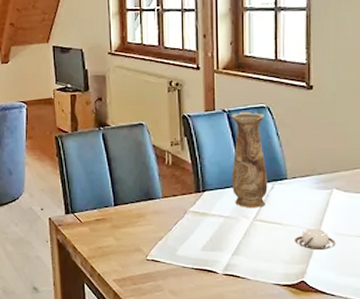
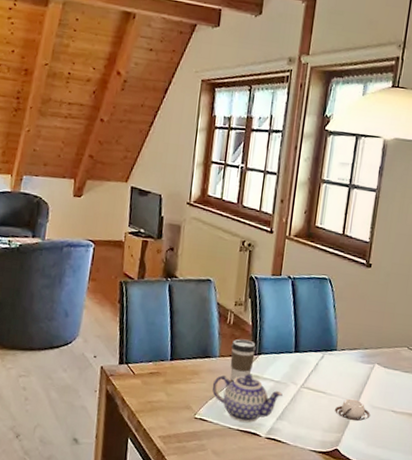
teapot: none [160,211,234,260] -> present [212,373,283,423]
coffee cup: none [173,178,199,221] -> present [230,339,256,382]
vase: present [231,111,268,209] -> none [286,280,326,376]

